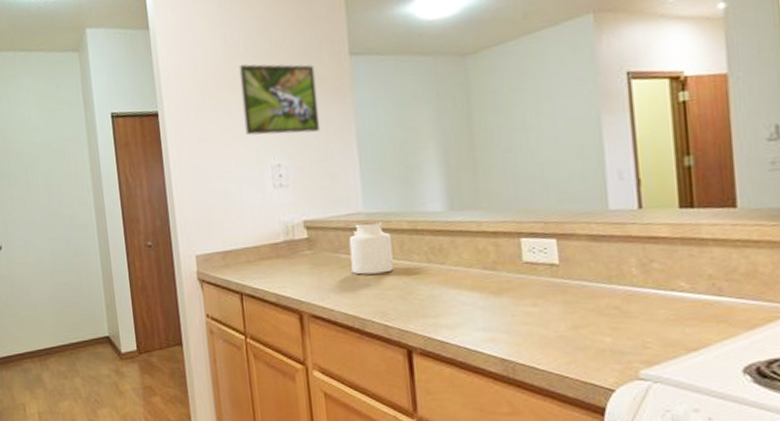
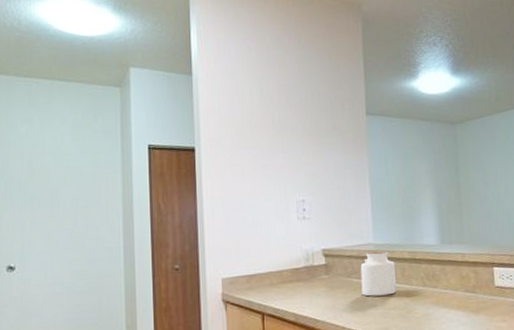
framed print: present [239,64,321,136] -> none [272,114,340,175]

